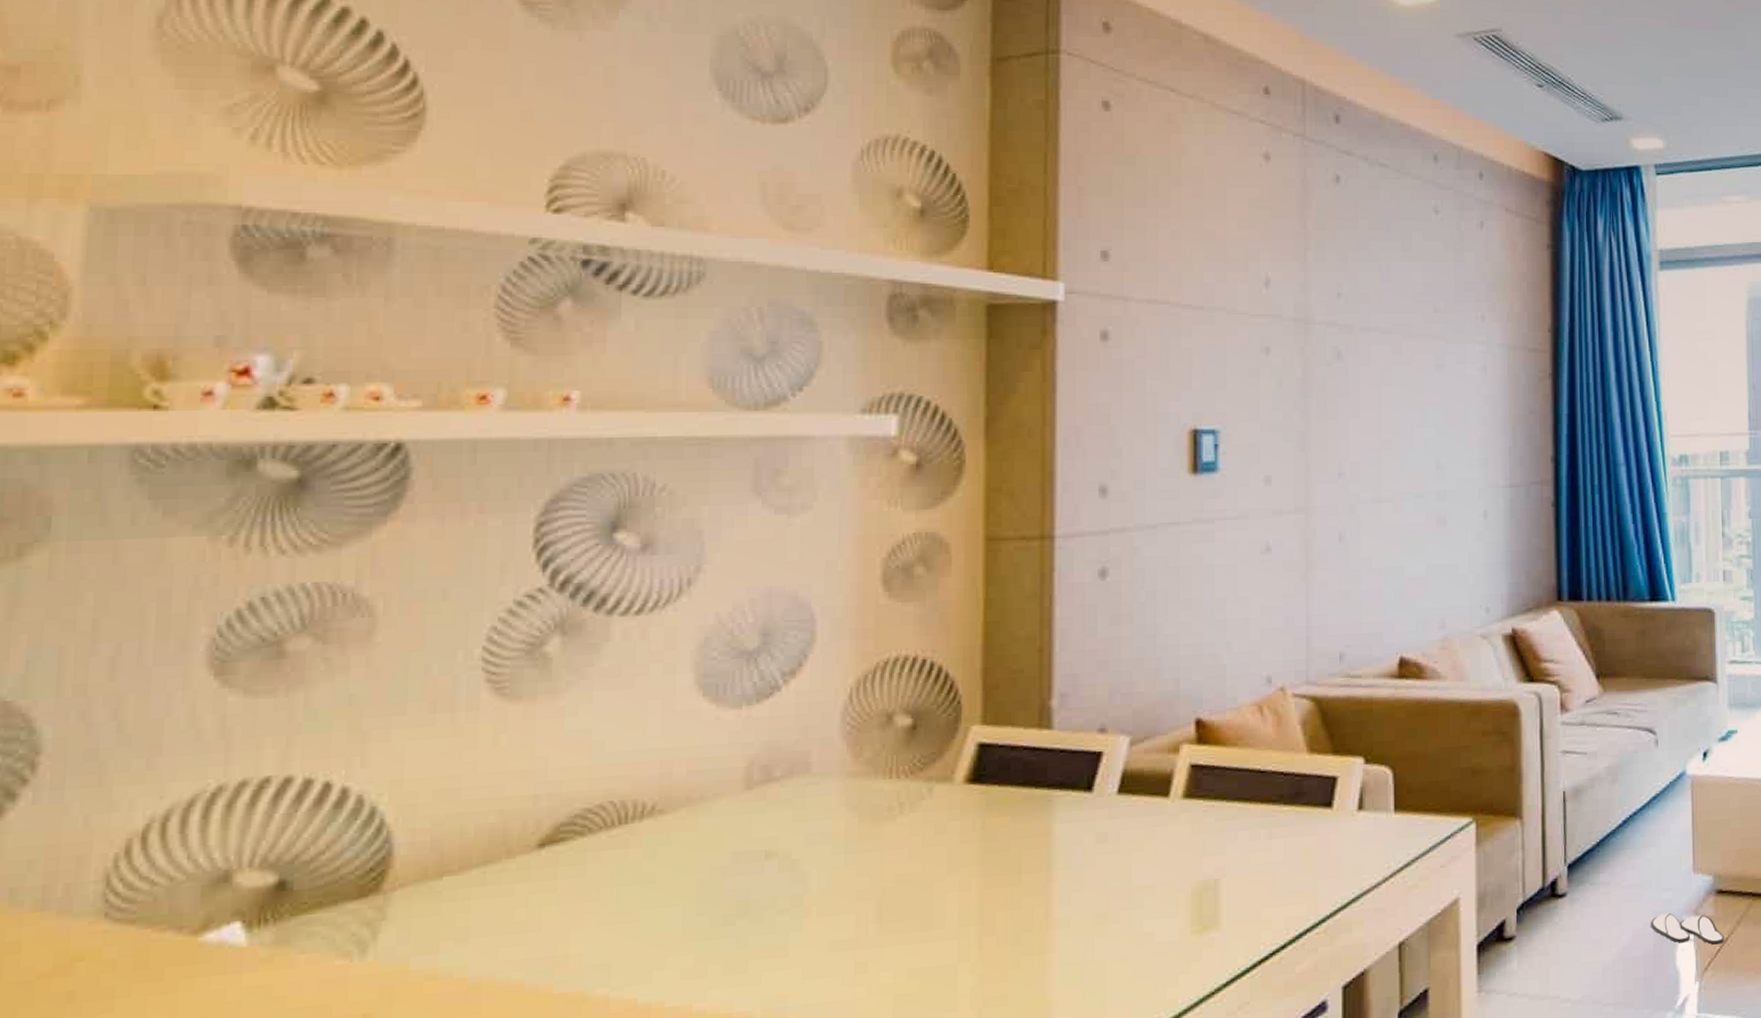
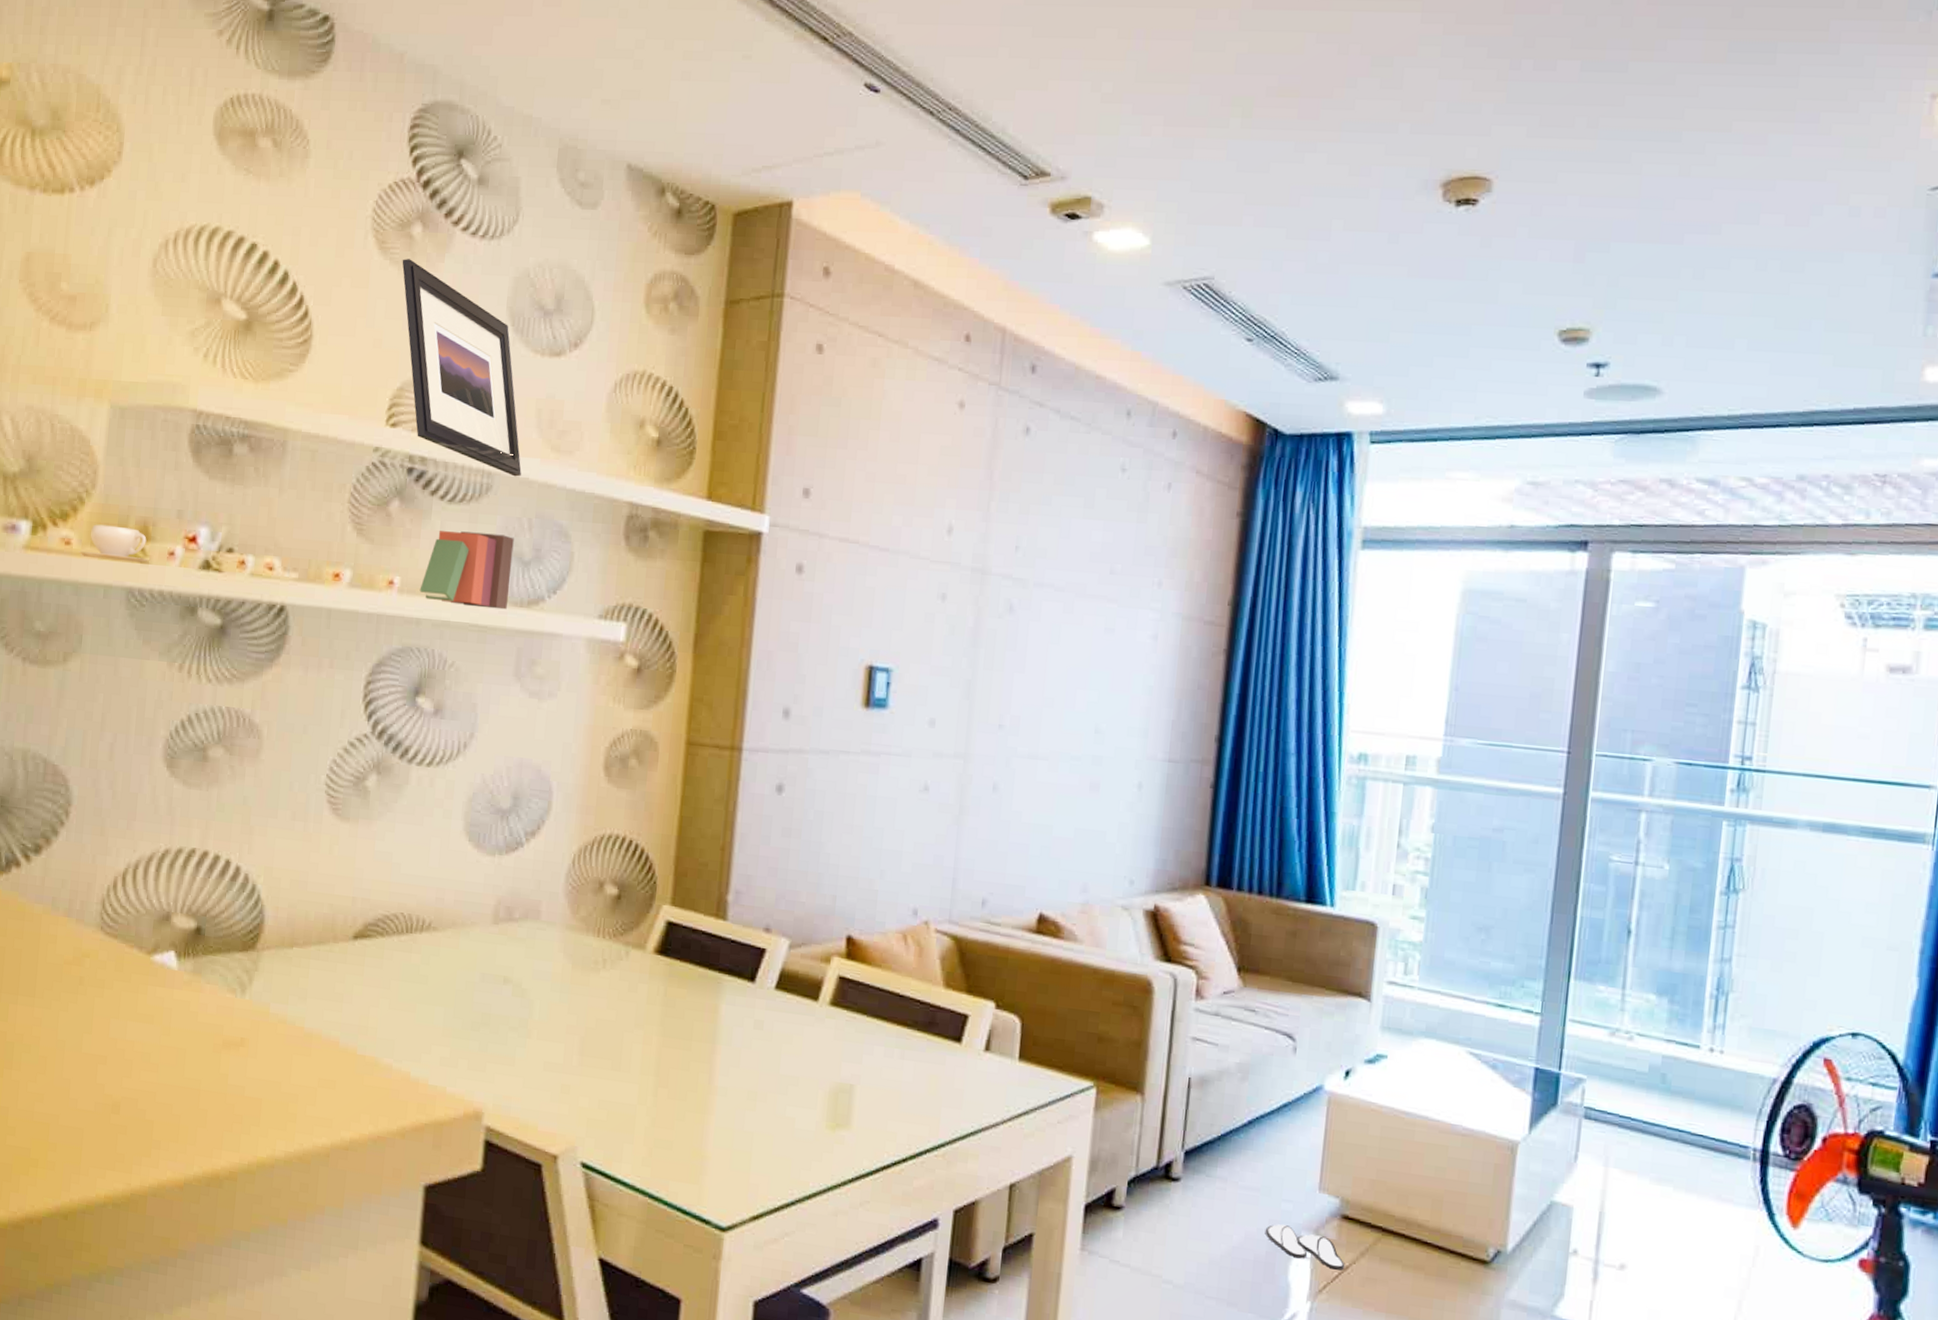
teacup: none [40,365,169,412] -> present [79,524,149,564]
picture frame: none [557,15,744,261] -> present [402,259,522,477]
books: none [609,329,740,417] -> present [419,531,514,610]

